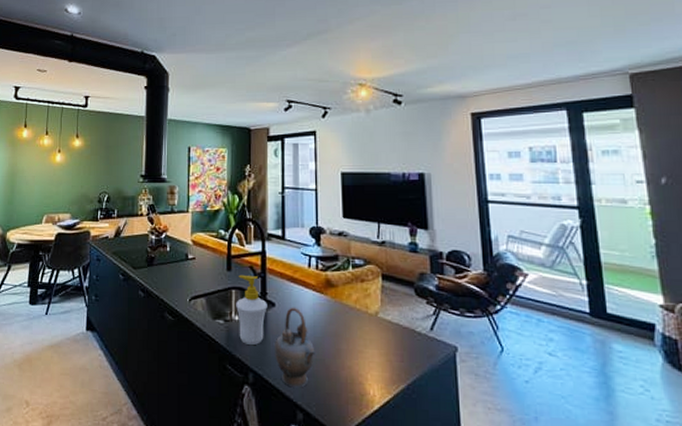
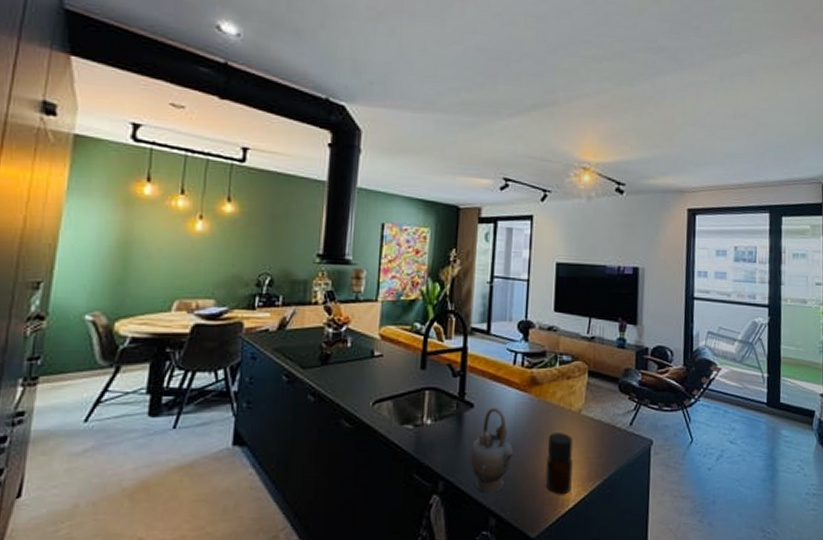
soap bottle: present [236,274,267,346] -> none [429,373,465,452]
bottle: none [347,334,375,396] -> present [545,433,573,495]

